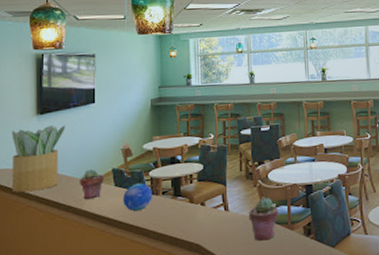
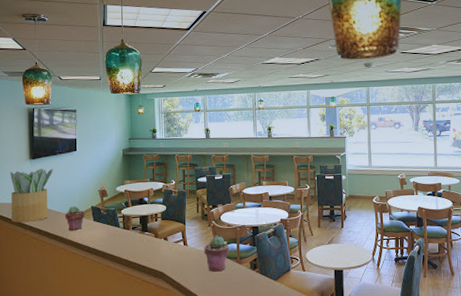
decorative orb: present [123,183,152,212] -> none [101,219,124,243]

